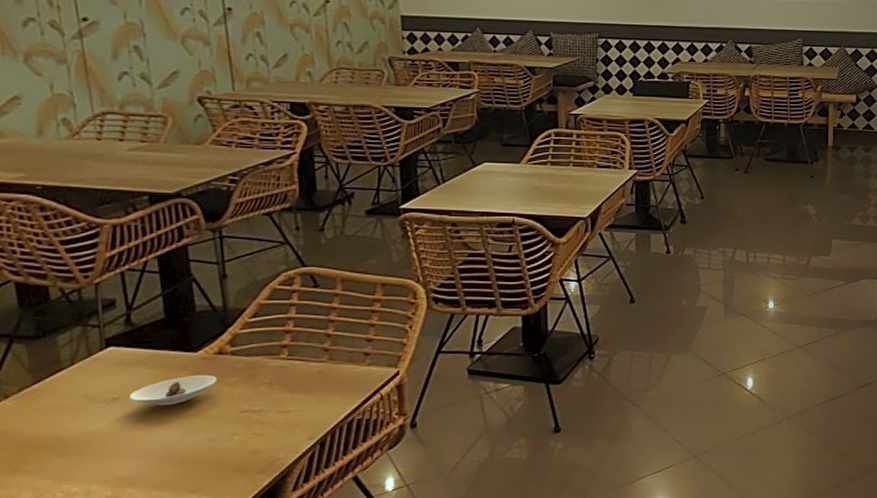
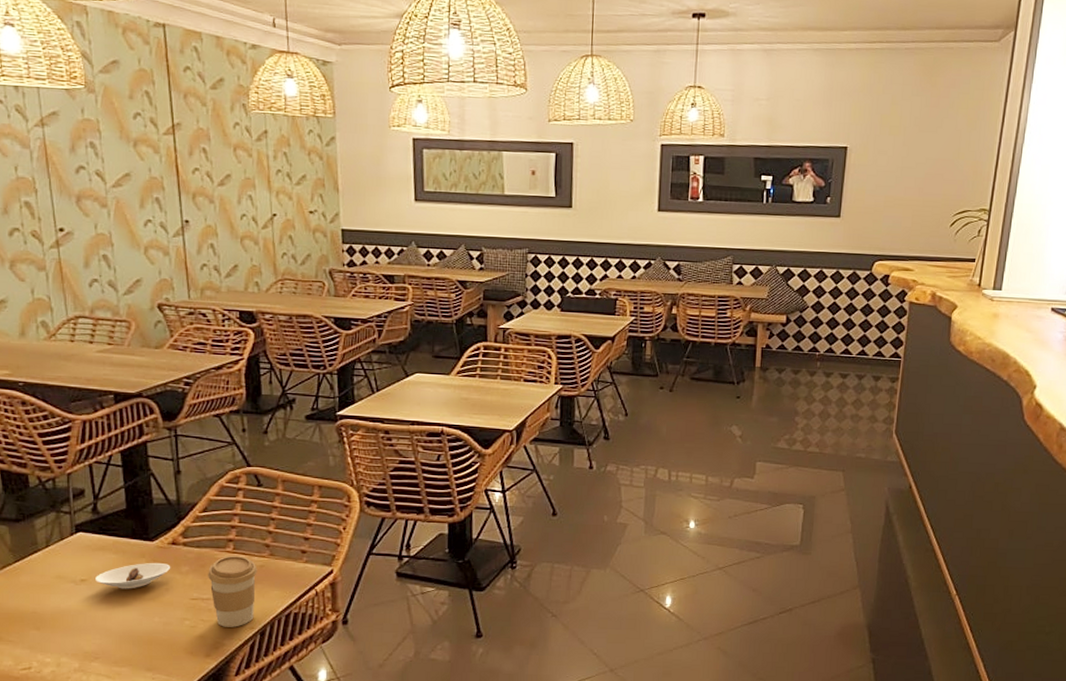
coffee cup: none [260,361,315,440] -> present [208,555,257,627]

